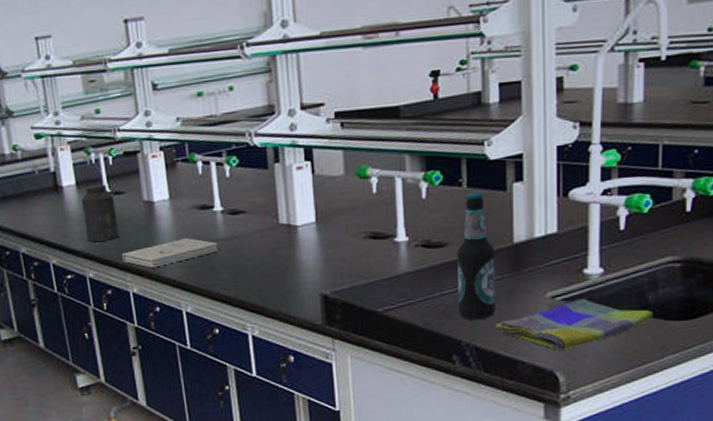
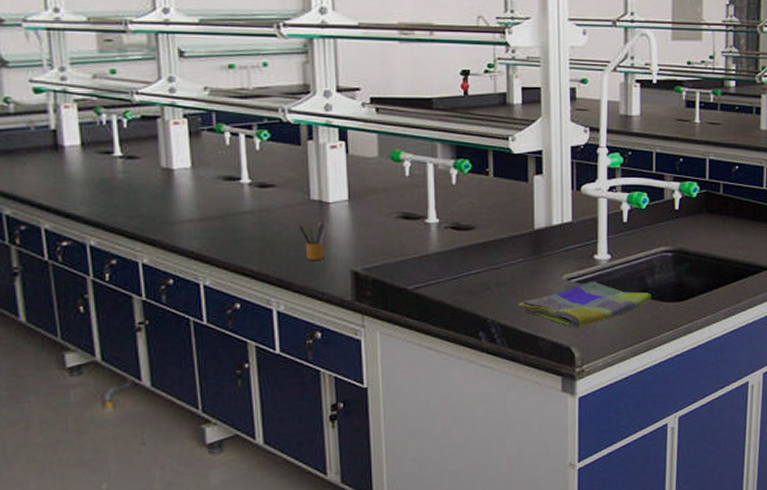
canister: present [81,185,120,242] -> none [87,148,131,207]
book: present [122,238,219,268] -> none [132,209,244,238]
pencil box: none [269,243,297,285] -> present [299,219,328,260]
bottle: present [456,192,495,321] -> none [483,182,518,299]

